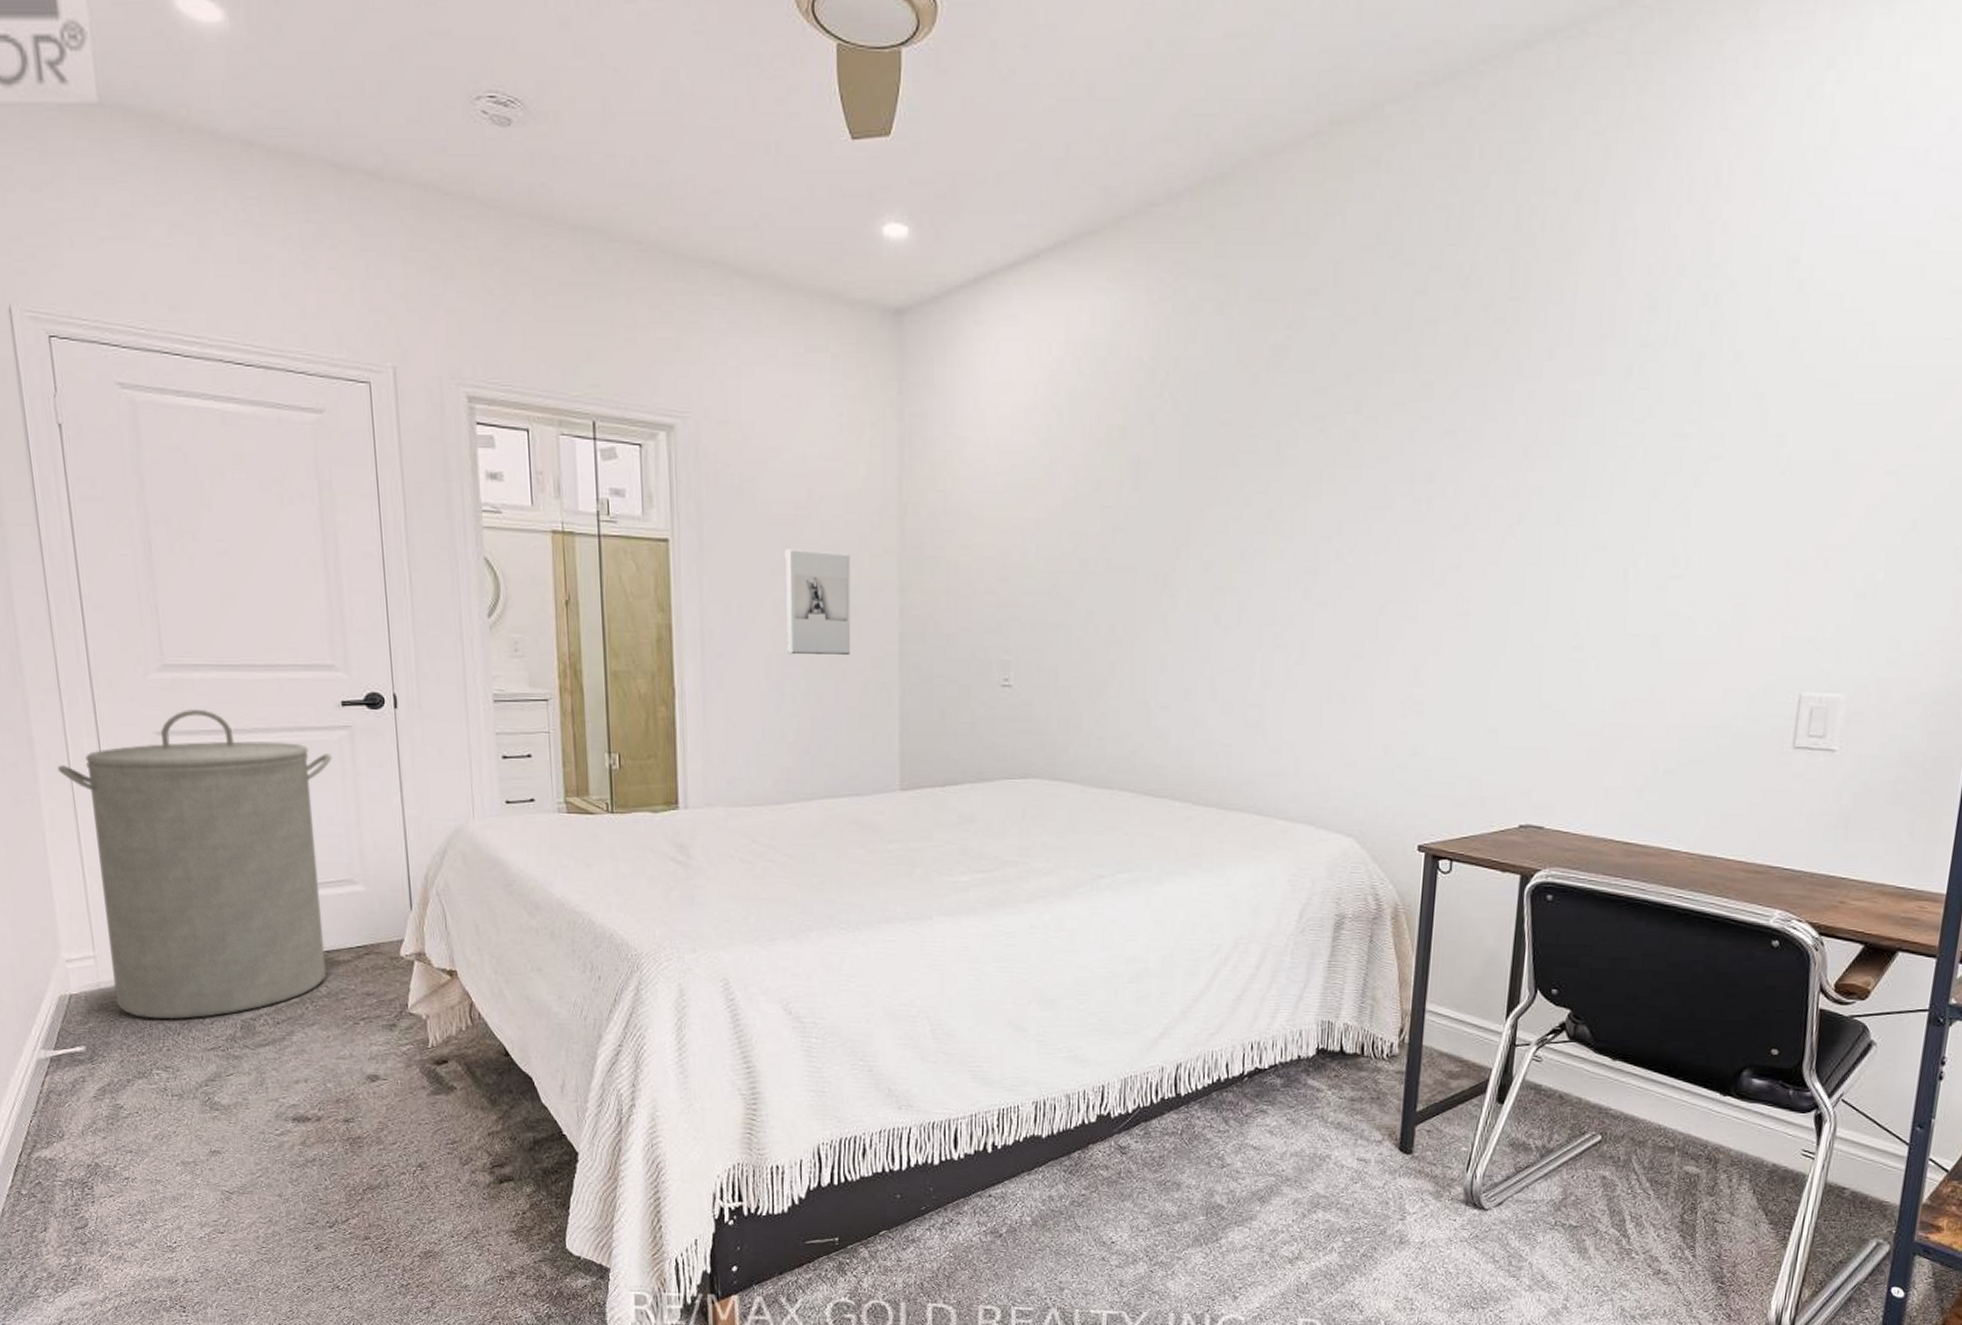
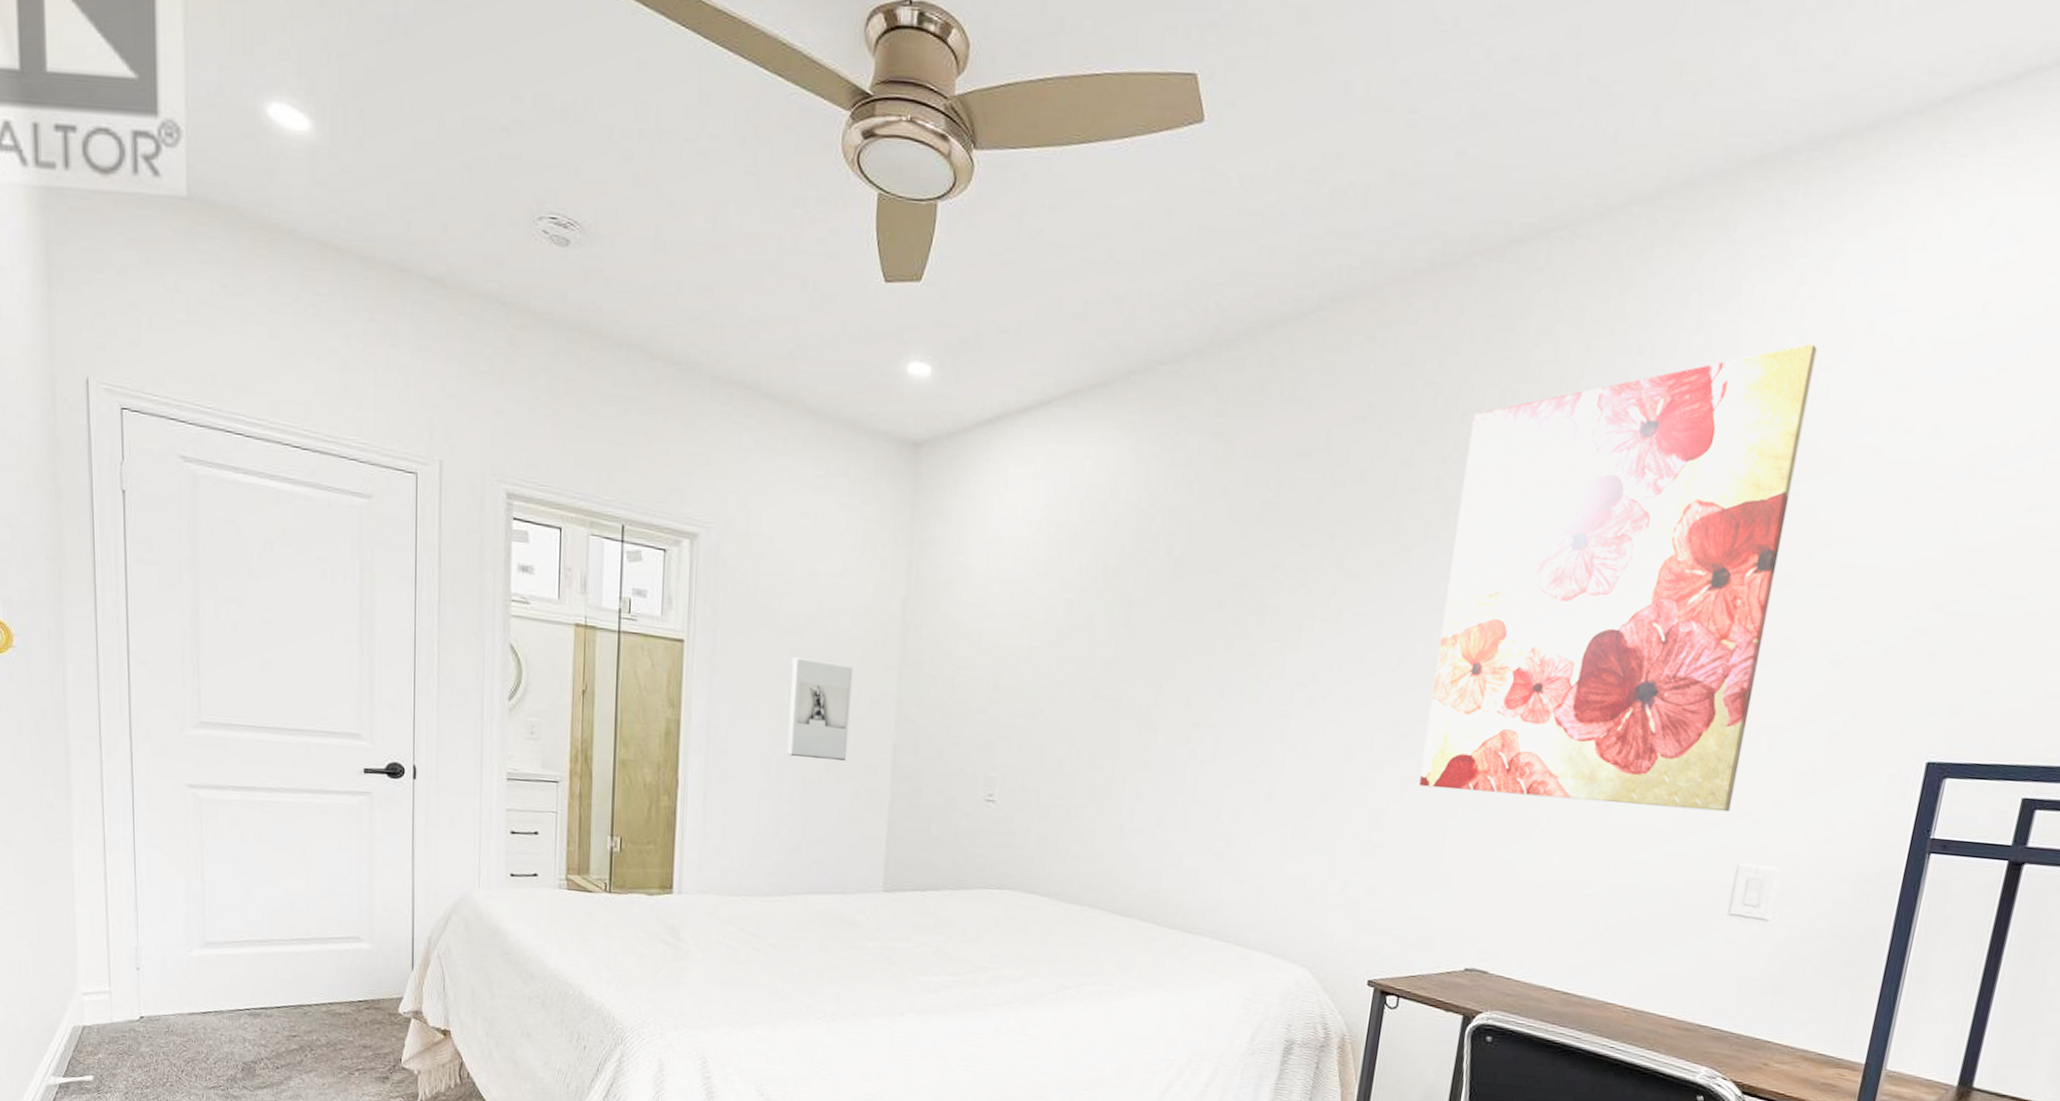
laundry hamper: present [58,708,333,1020] -> none [92,764,351,1057]
wall art: none [1458,131,1851,640] -> present [1419,343,1817,812]

